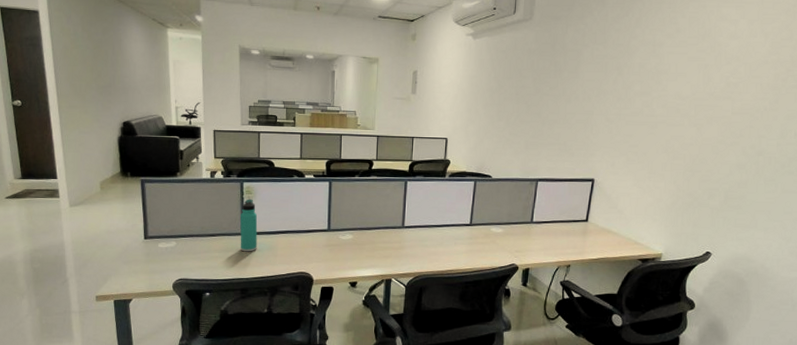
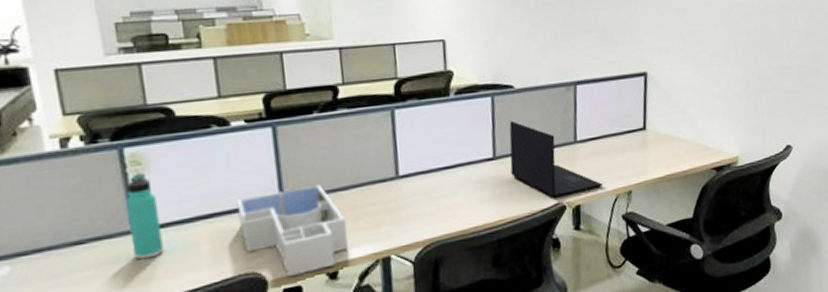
desk organizer: none [302,223,366,280] -> present [236,184,348,278]
laptop: none [481,200,549,260] -> present [509,120,604,198]

